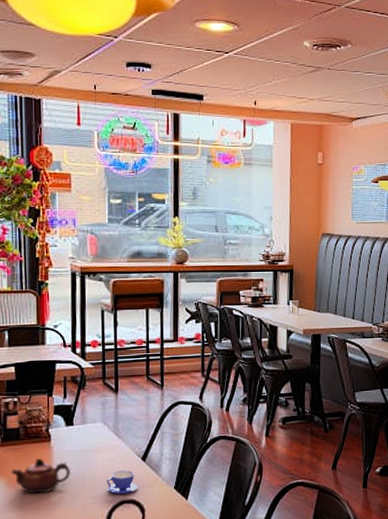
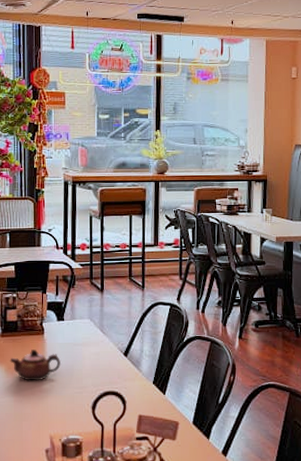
teacup: present [107,470,138,494] -> none [92,364,120,385]

